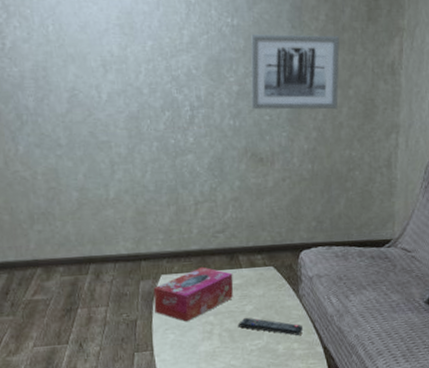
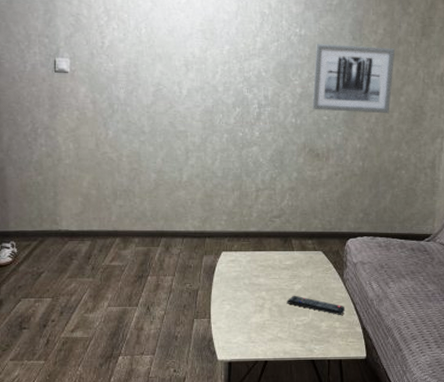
tissue box: present [153,266,234,322] -> none [214,247,285,295]

